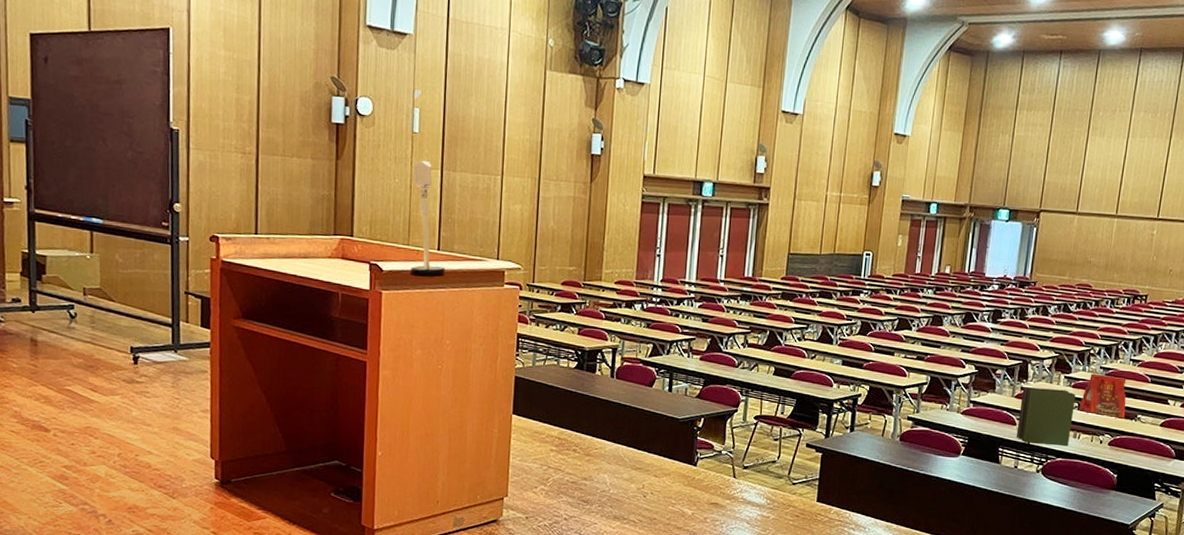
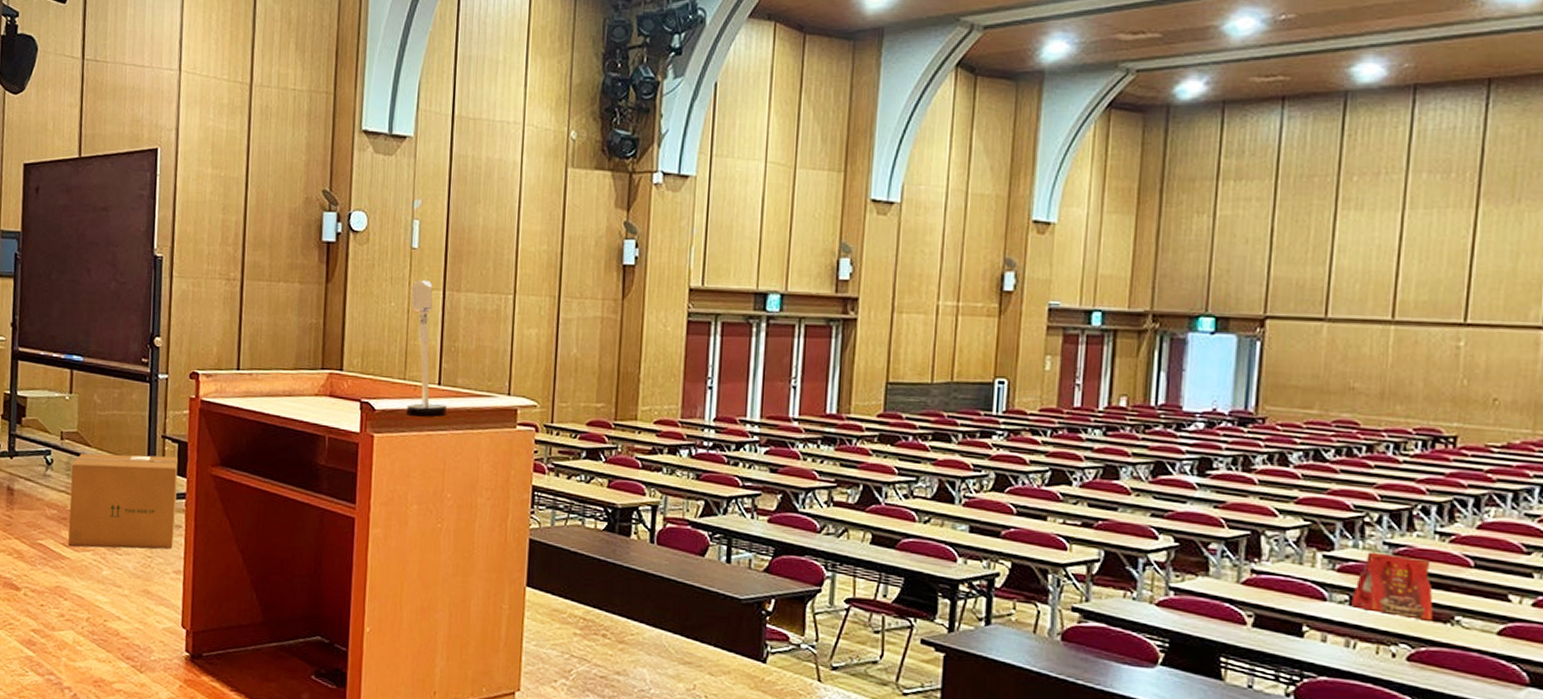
box: none [95,307,202,392] -> present [68,453,179,549]
binder: present [1016,387,1076,447] -> none [1247,569,1345,660]

